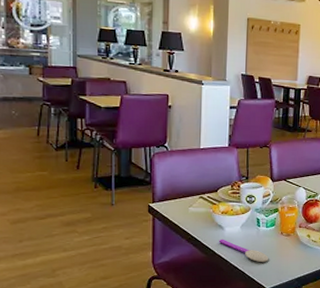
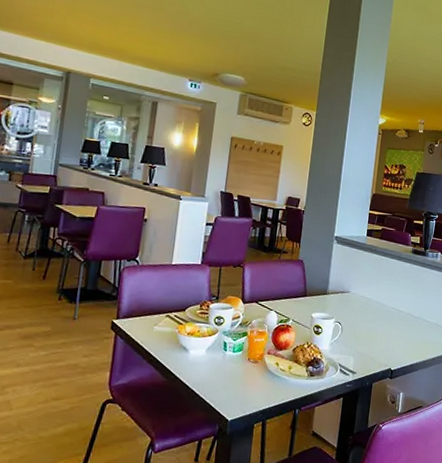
spoon: present [218,239,269,262] -> none [181,362,234,390]

